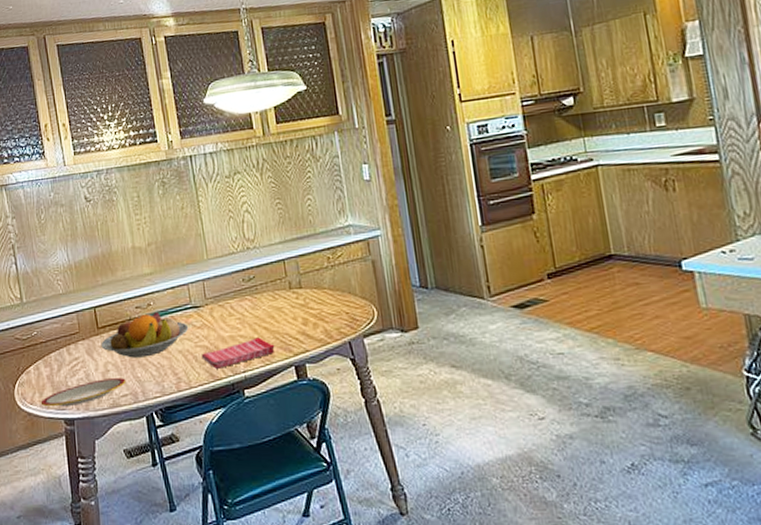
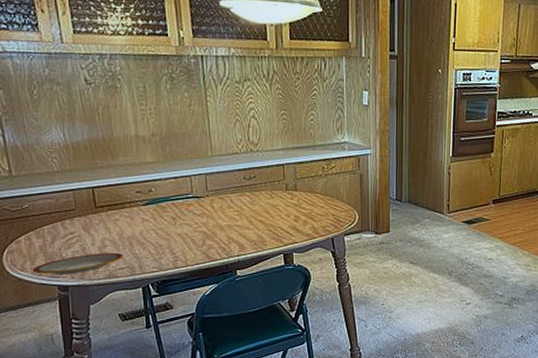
fruit bowl: present [101,311,189,358] -> none [98,197,189,237]
dish towel: present [201,337,275,369] -> none [199,228,268,251]

